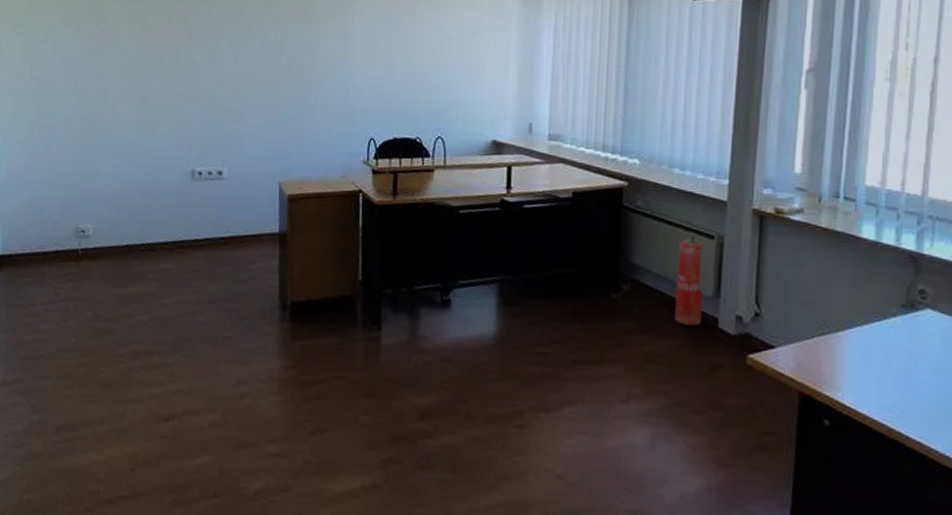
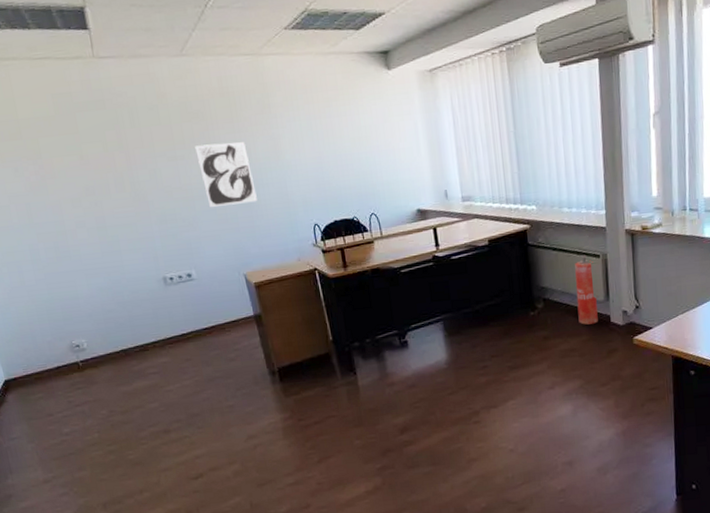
wall art: none [260,32,315,103] -> present [195,142,257,207]

